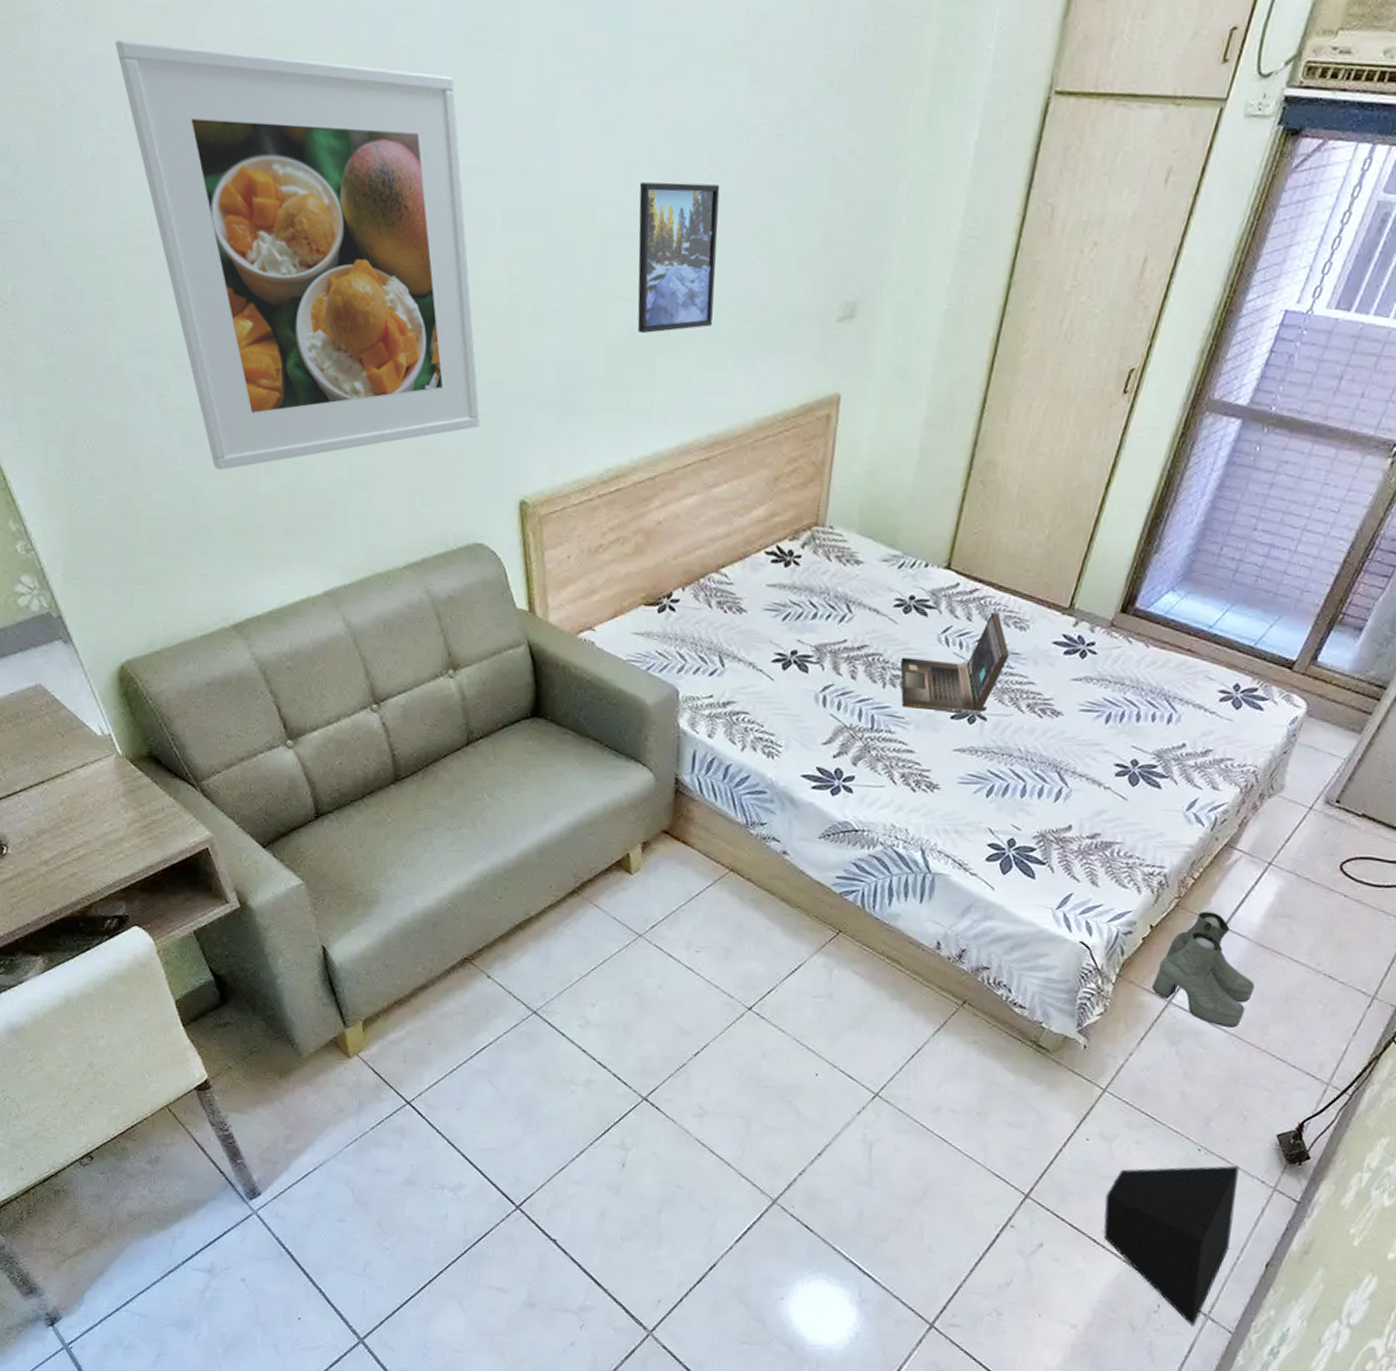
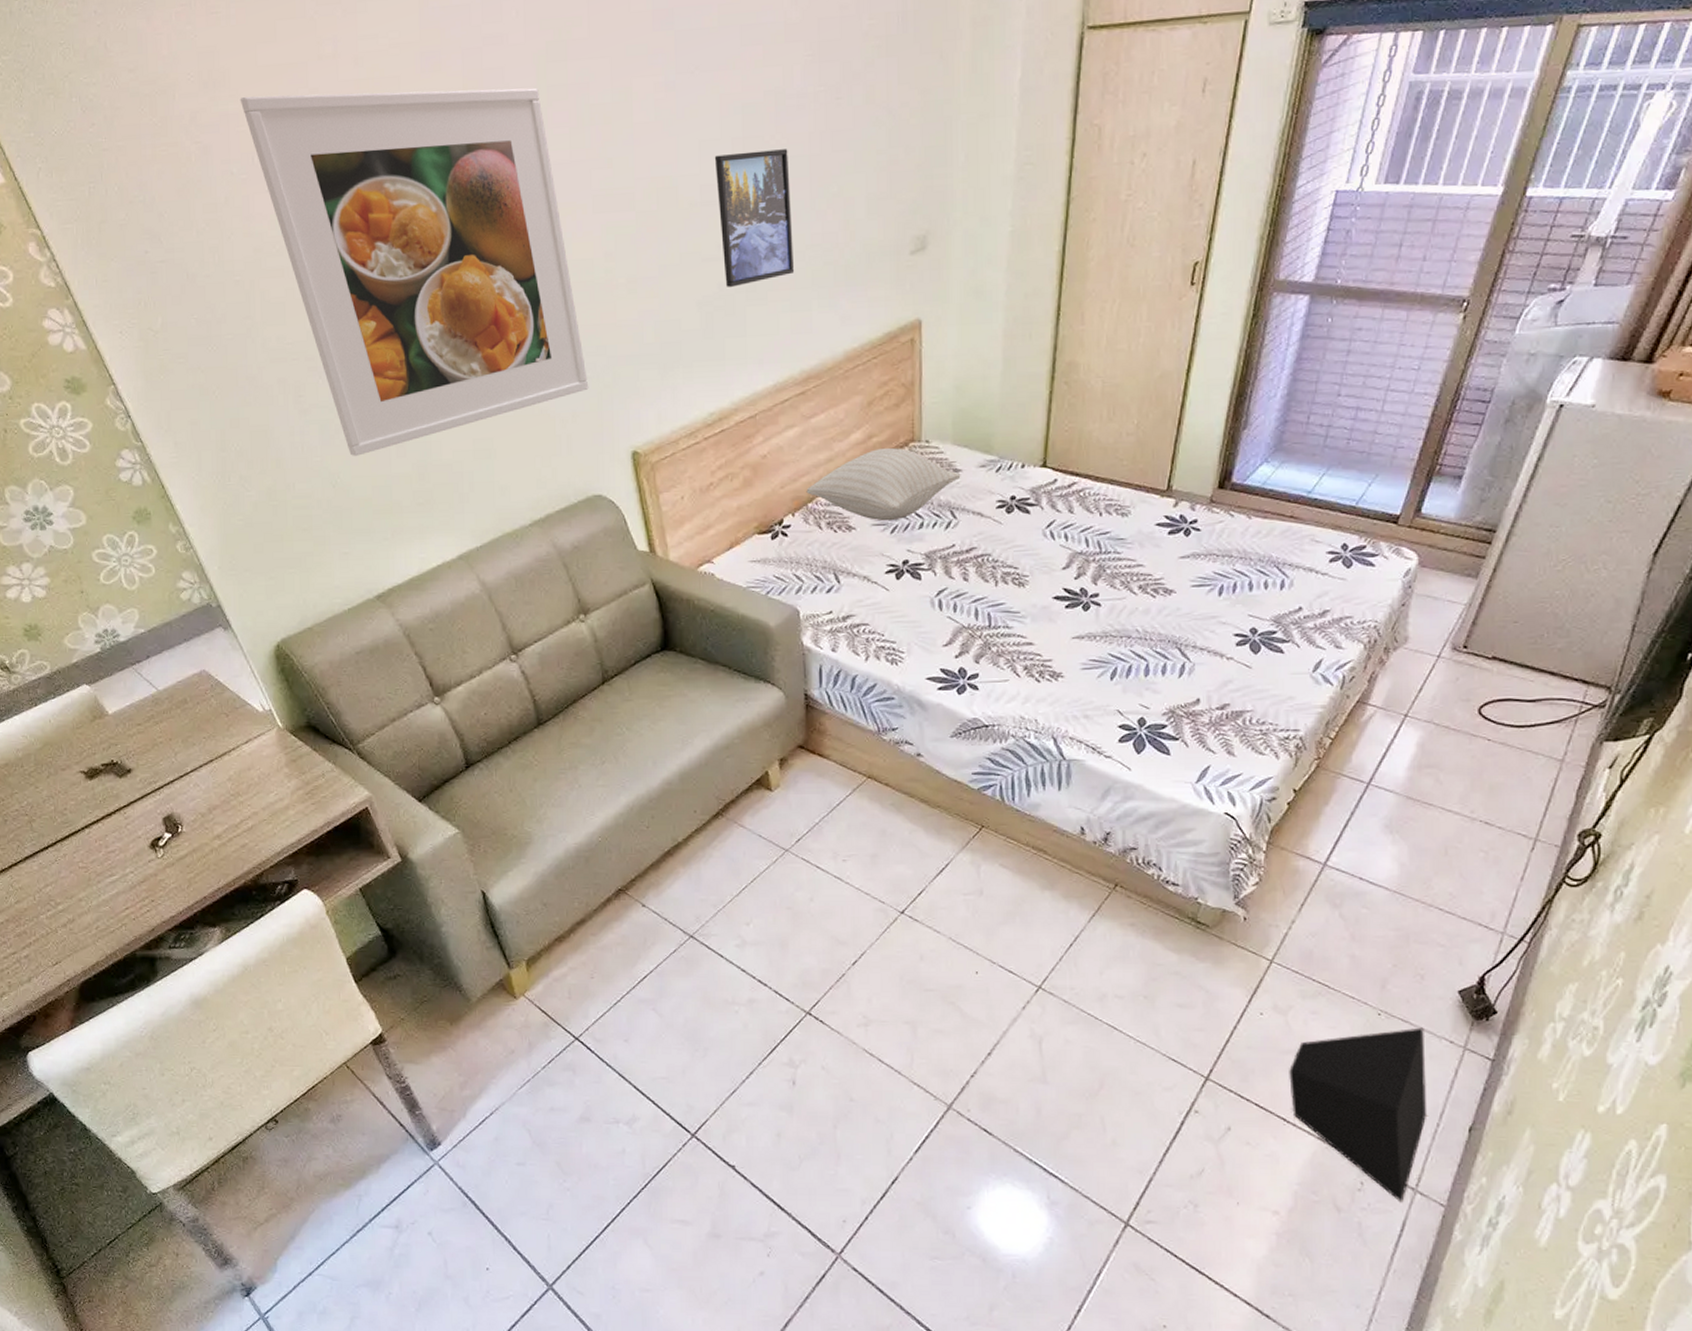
pillow: none [699,528,862,608] -> present [806,447,961,521]
laptop: present [900,612,1009,715] -> none [1009,502,1114,602]
boots: present [1152,911,1255,1028] -> none [1305,770,1411,886]

